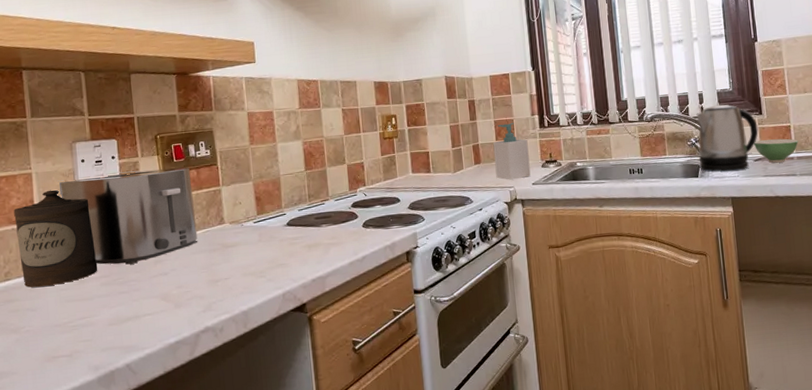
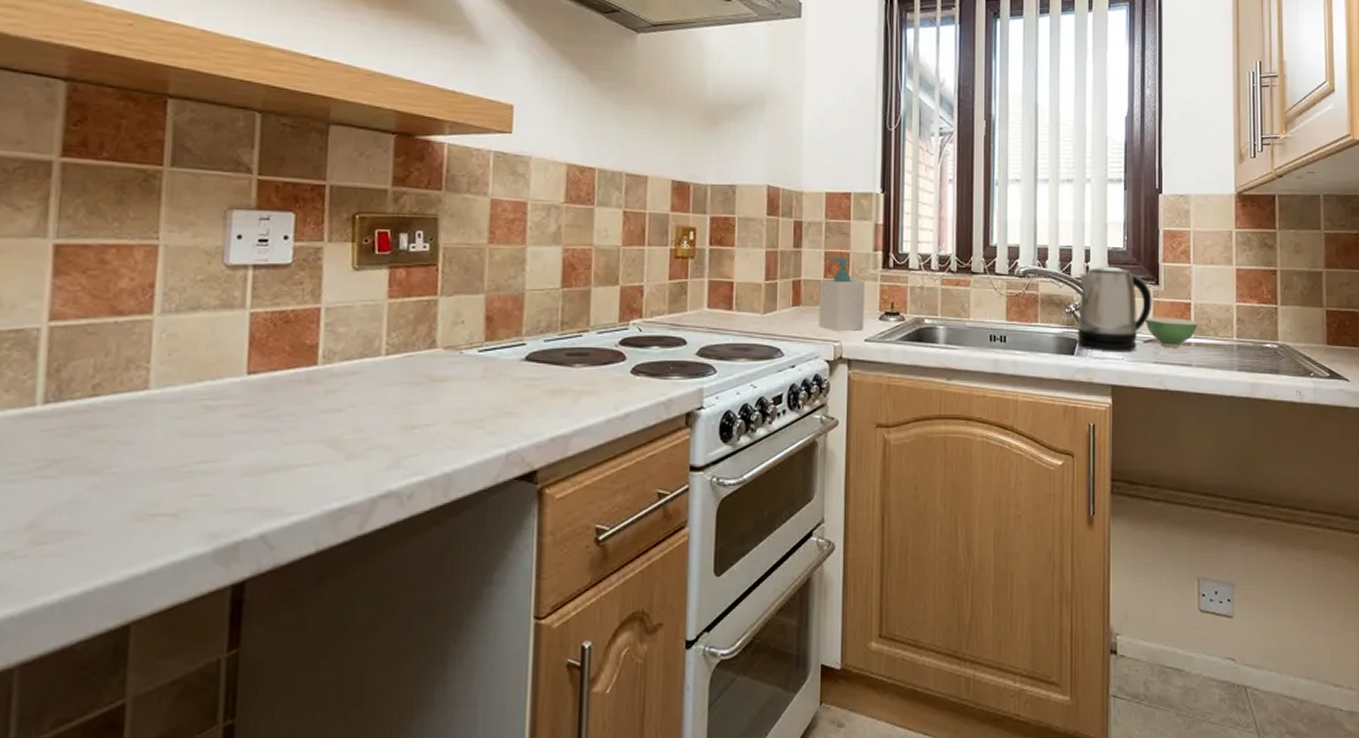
canister: present [14,190,98,288] -> none [120,272,240,411]
toaster: present [50,167,198,265] -> none [183,259,398,391]

